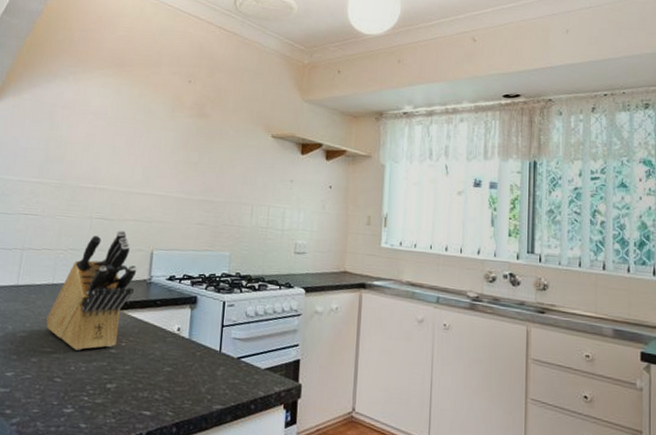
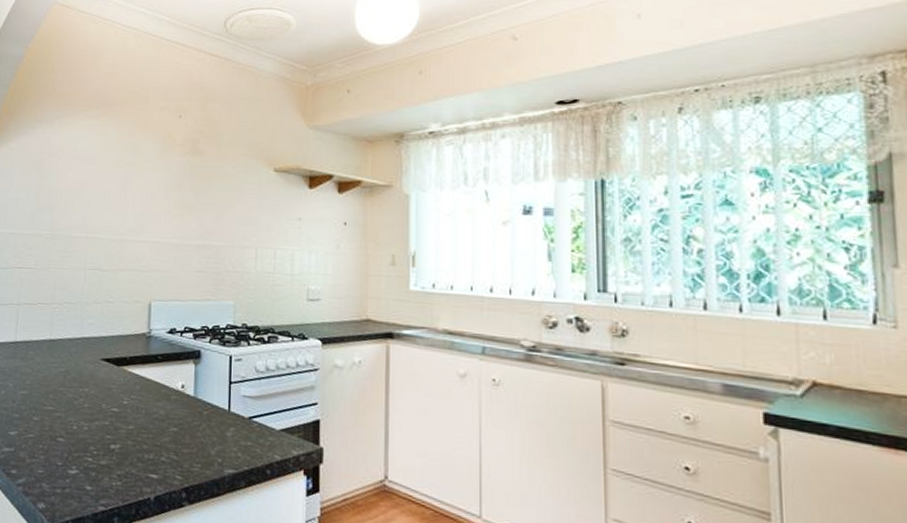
knife block: present [46,230,137,351] -> none [46,280,135,409]

